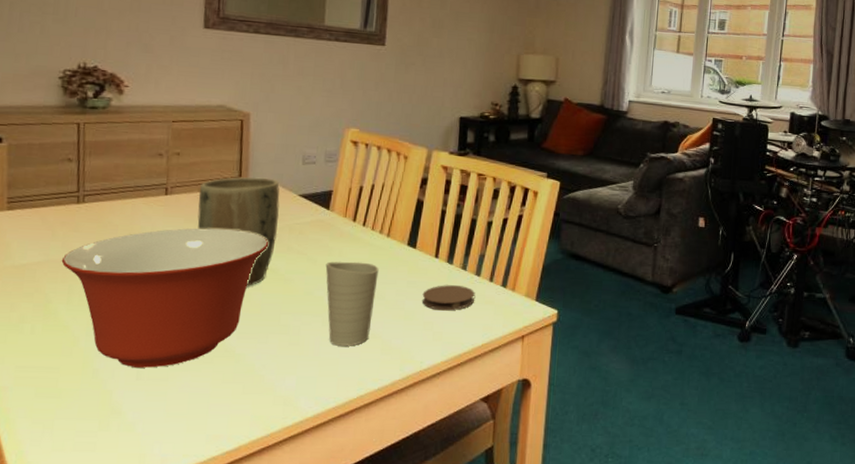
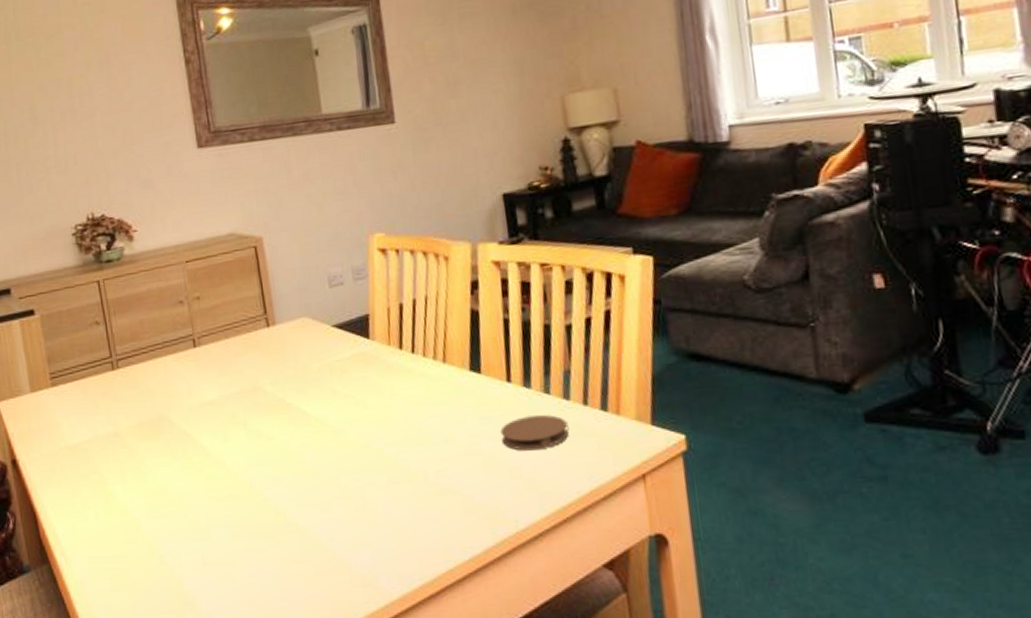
mixing bowl: present [61,228,269,368] -> none [109,377,311,551]
plant pot: present [197,177,280,286] -> none [226,310,318,444]
cup: present [325,261,379,346] -> none [378,398,446,508]

